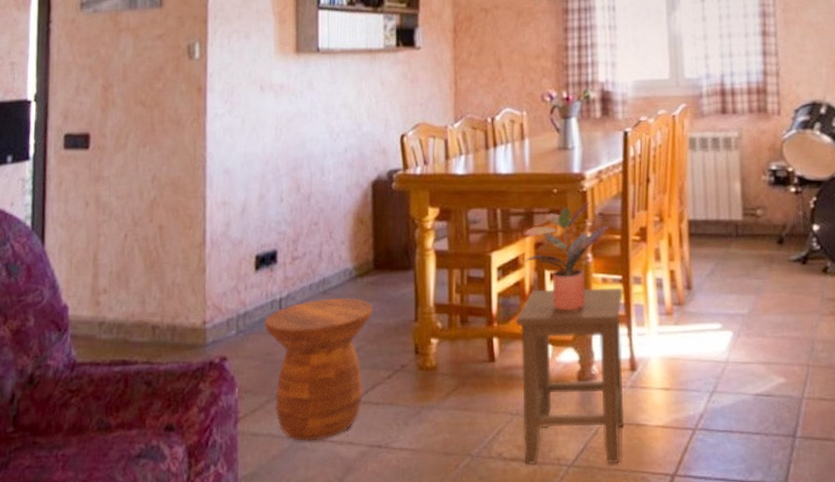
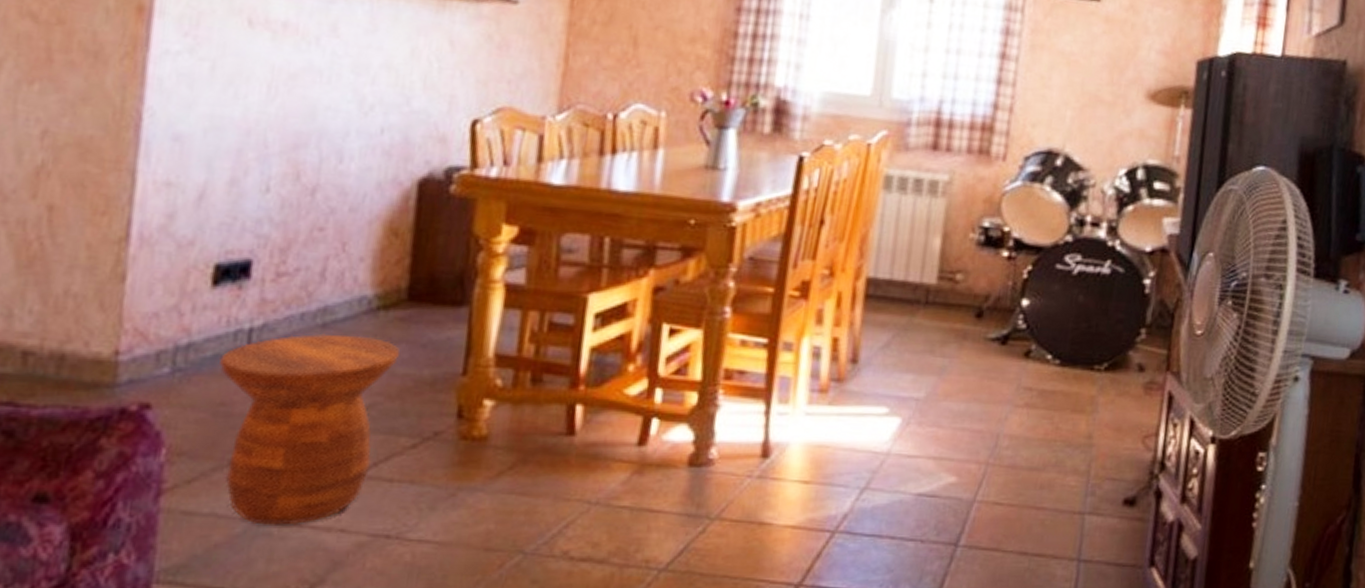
stool: present [515,287,625,465] -> none [599,348,767,568]
potted plant: present [524,201,608,311] -> none [636,239,759,378]

